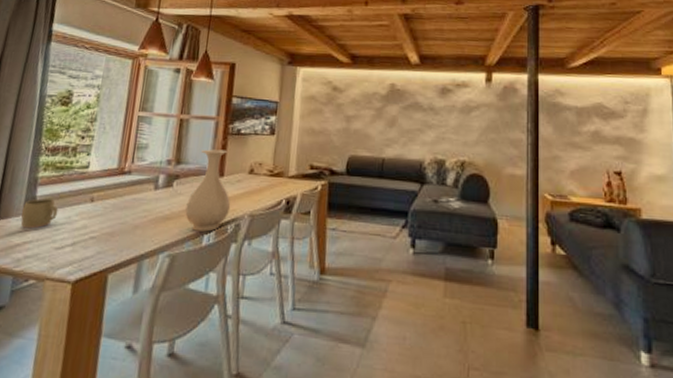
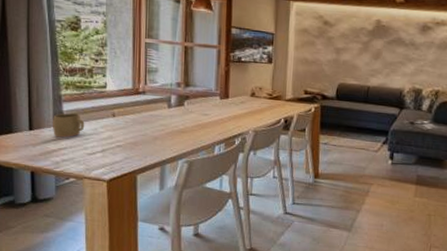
vase: present [185,149,231,232] -> none [197,74,237,144]

